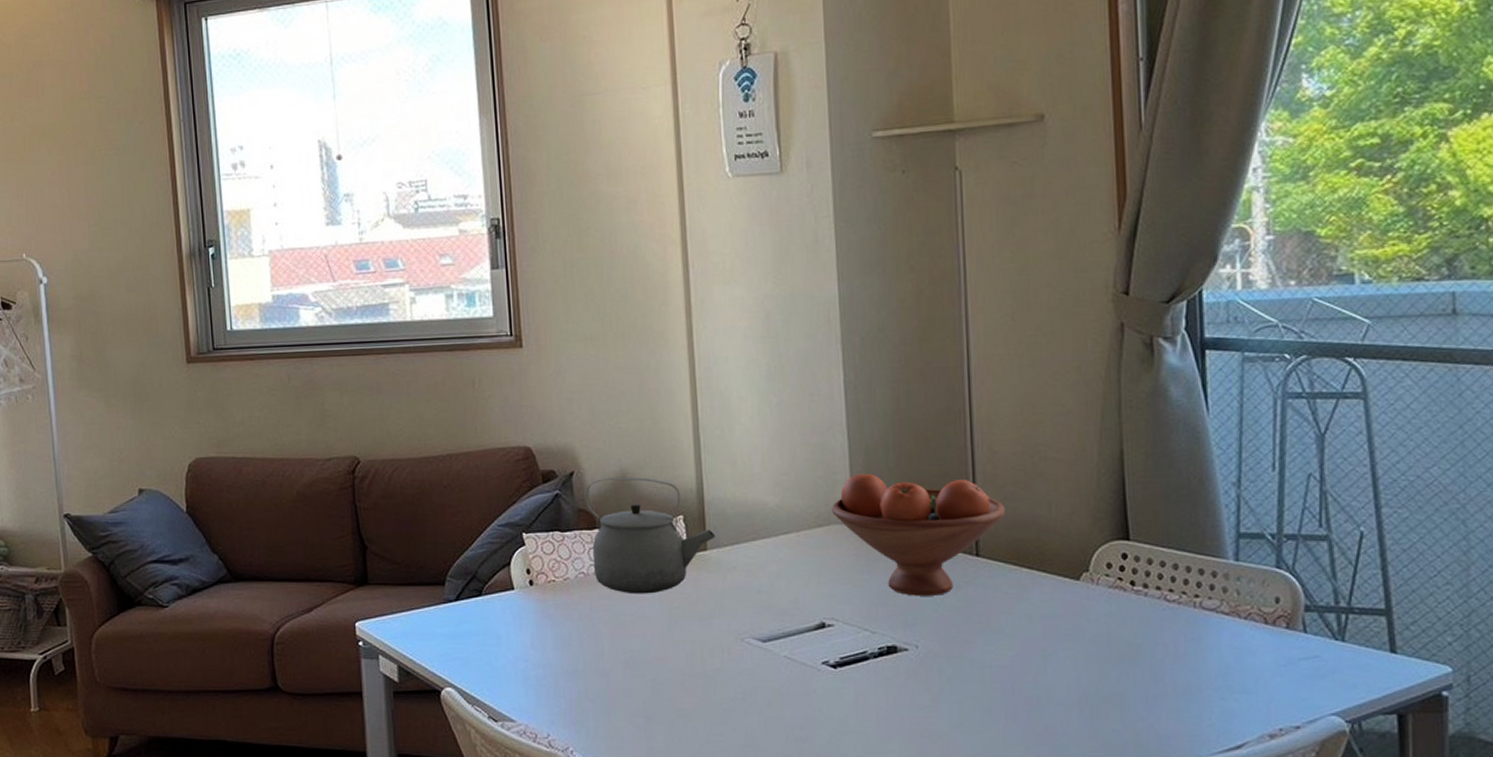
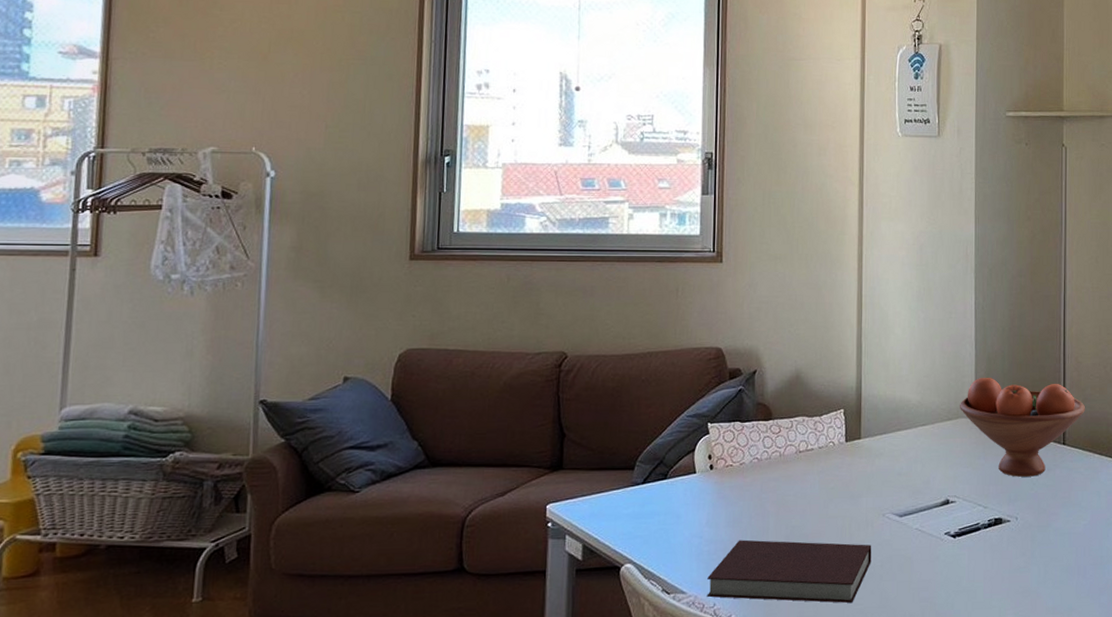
notebook: none [538,664,731,739] -> present [707,539,872,603]
tea kettle: present [585,477,716,594] -> none [764,376,869,477]

